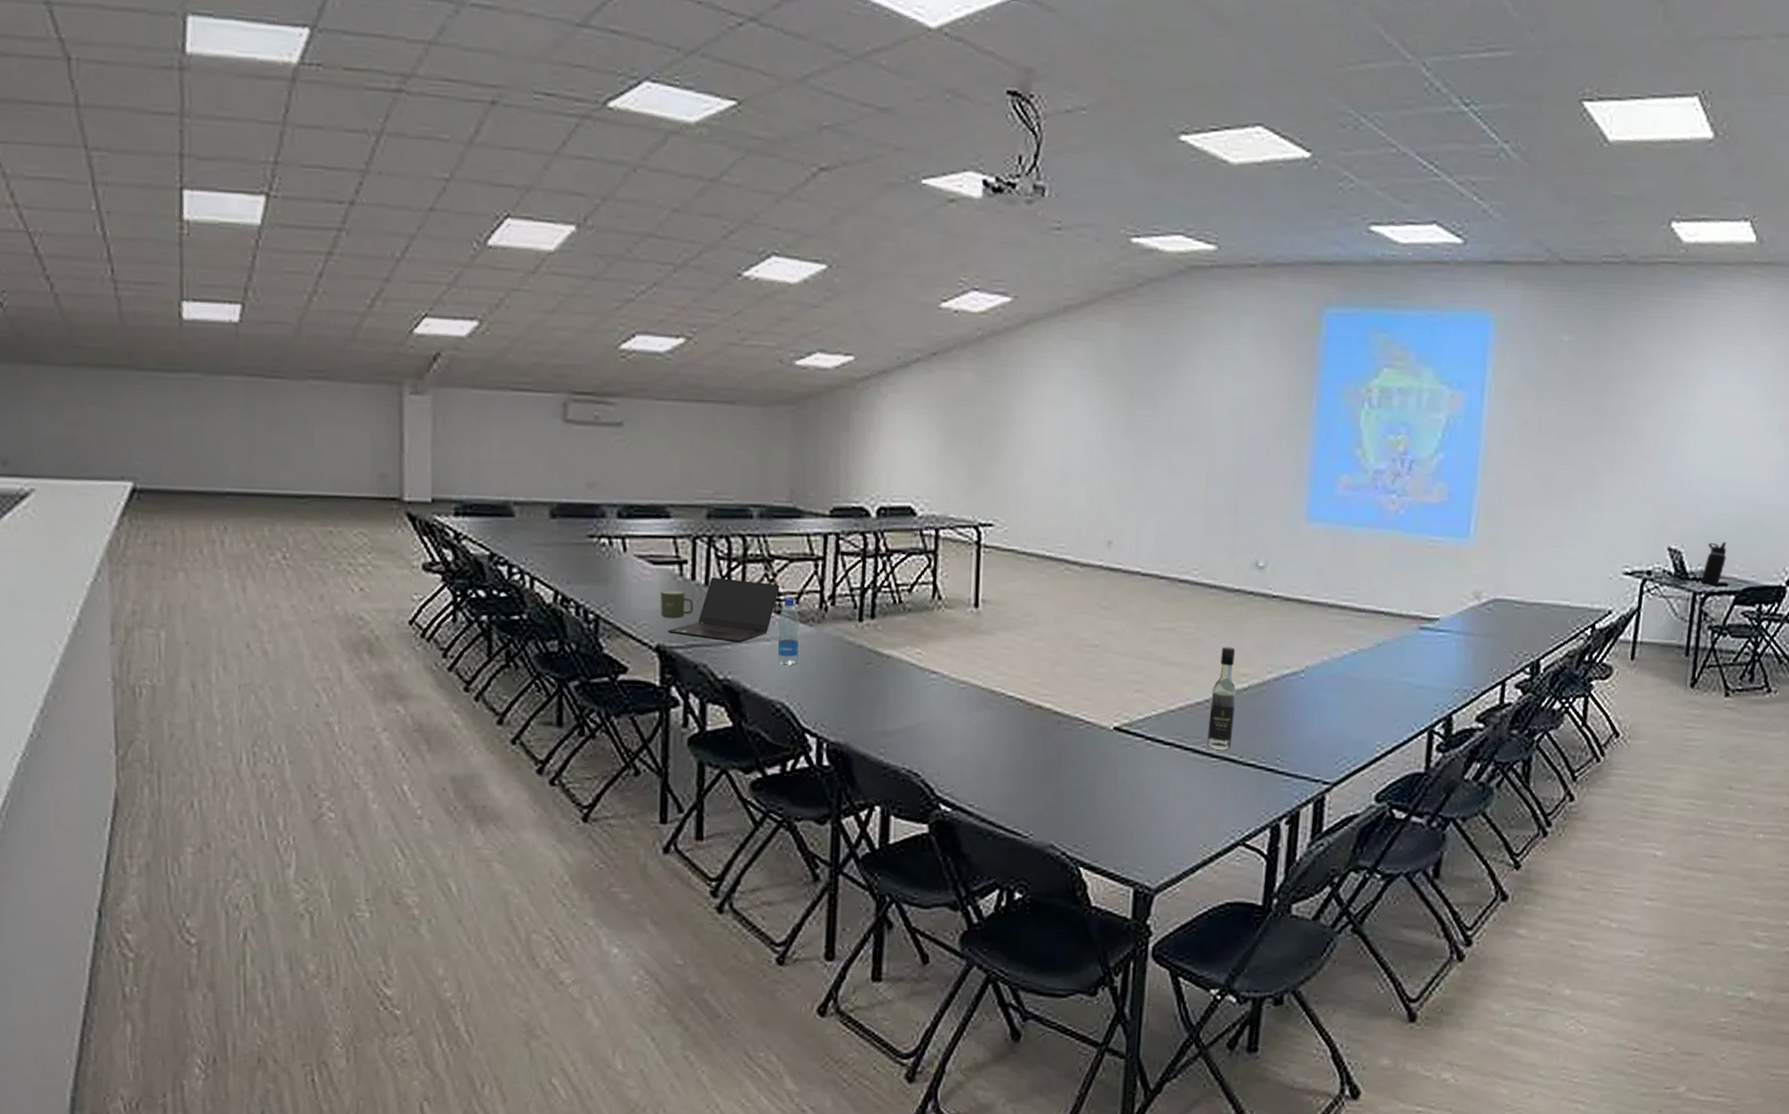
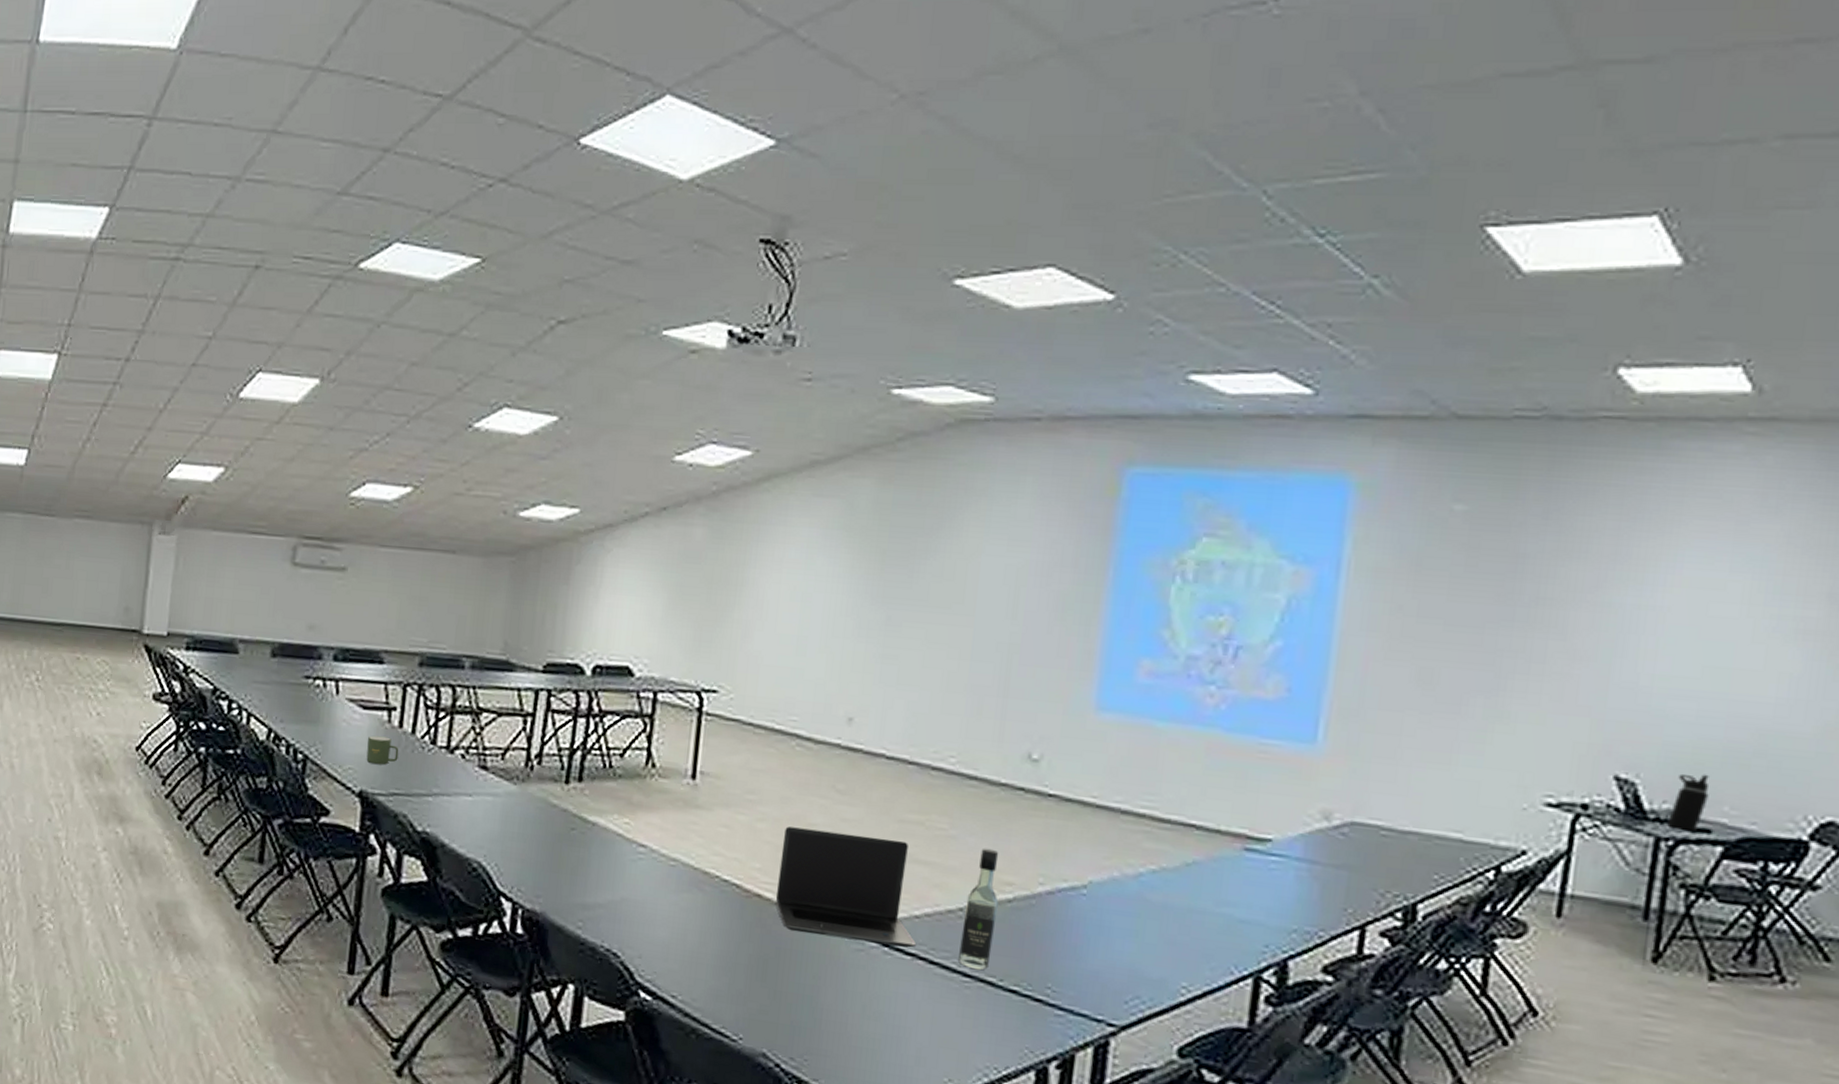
laptop: present [668,577,780,643] -> none [372,725,486,795]
bottle: present [777,598,799,666] -> none [478,753,504,825]
laptop computer: none [1054,643,1173,738] -> present [775,826,917,948]

